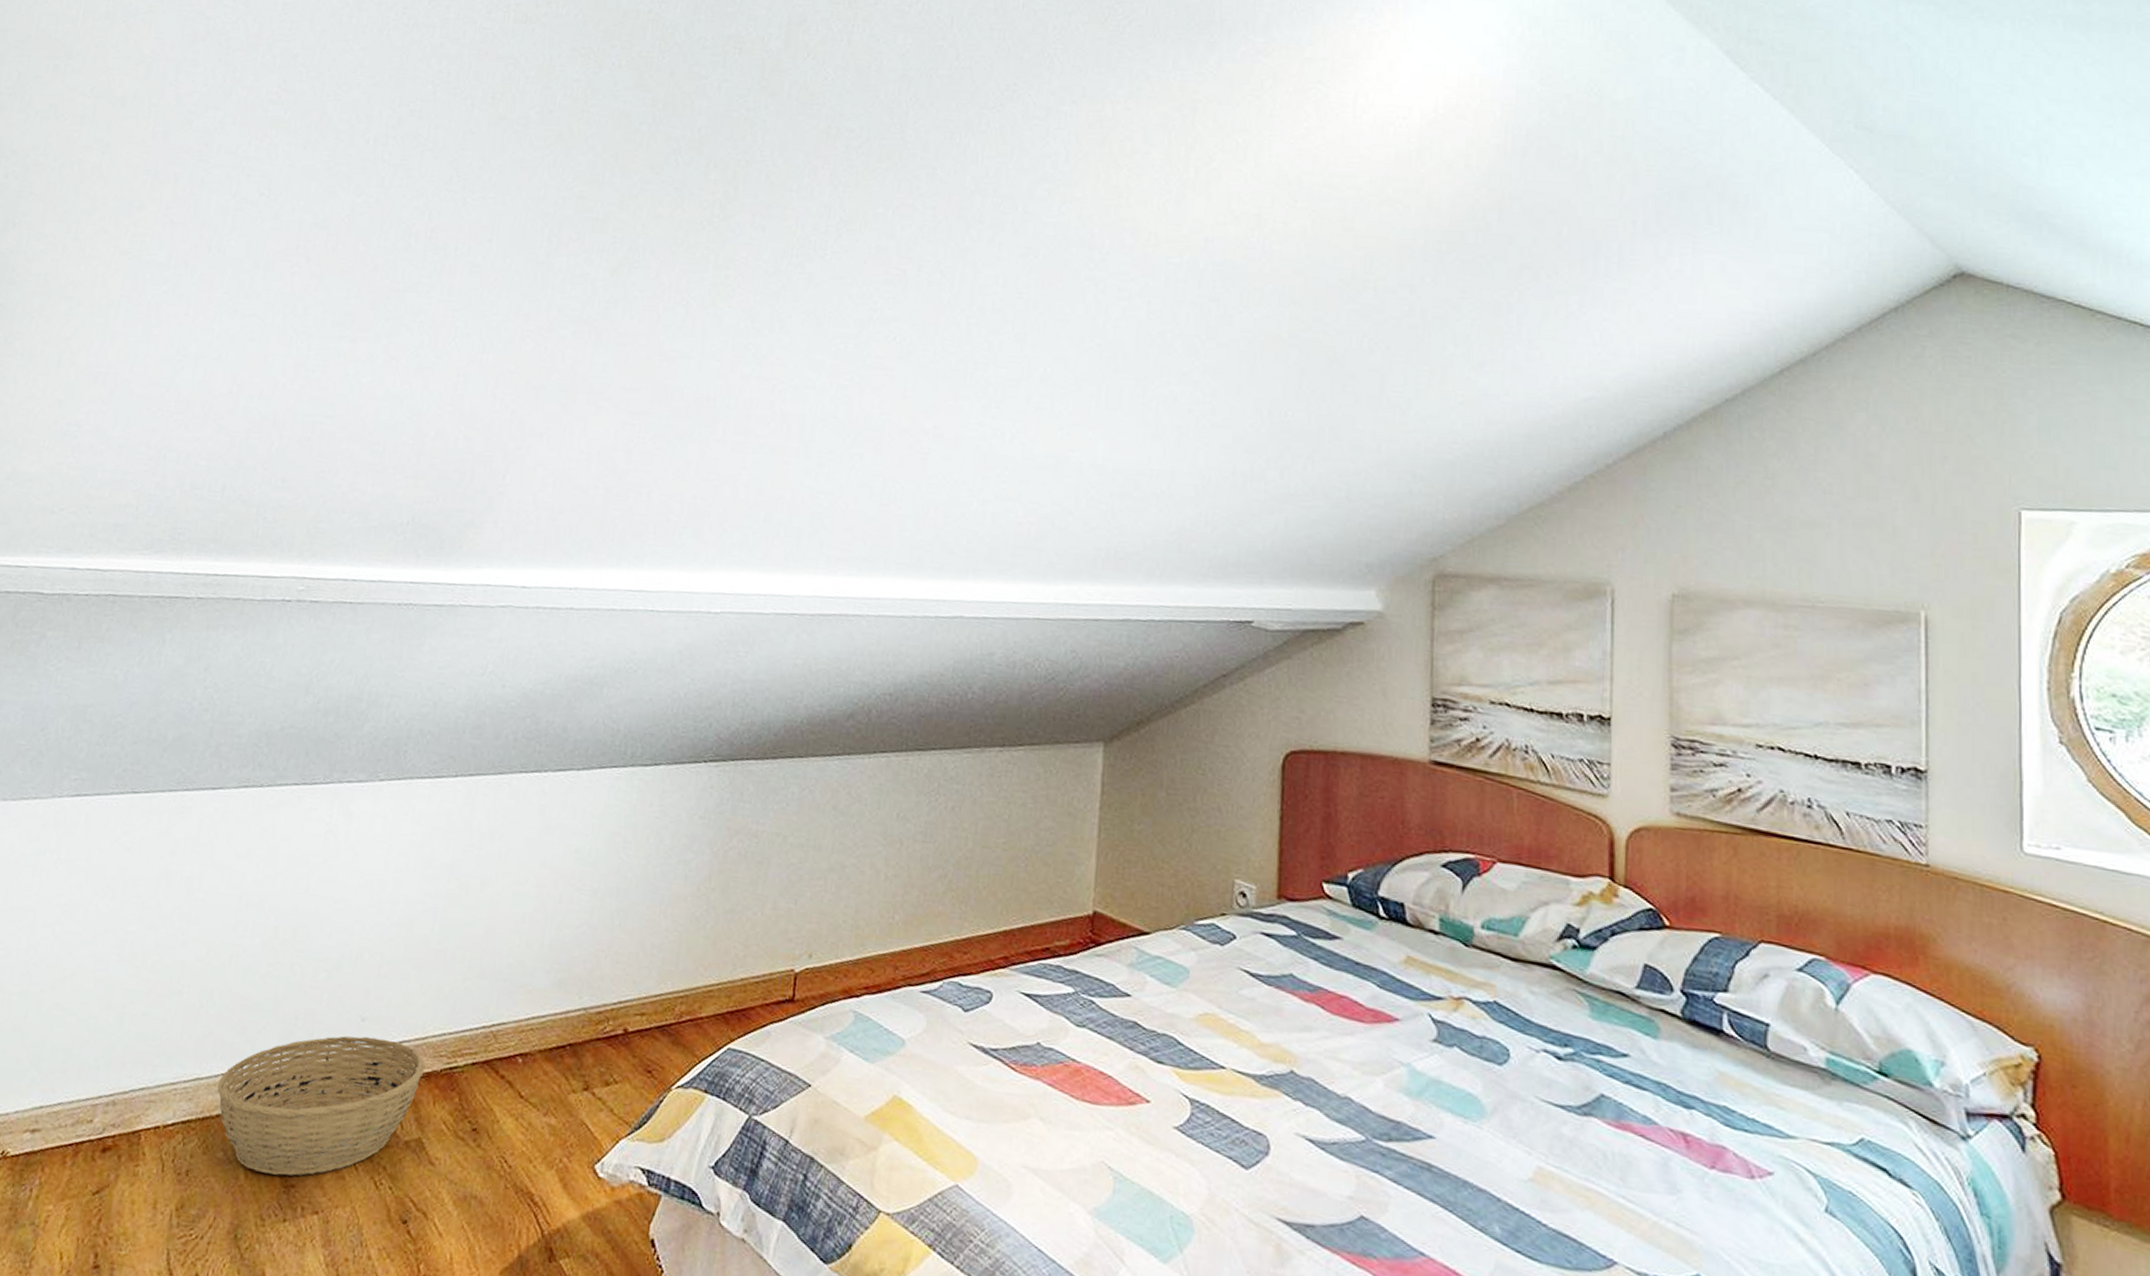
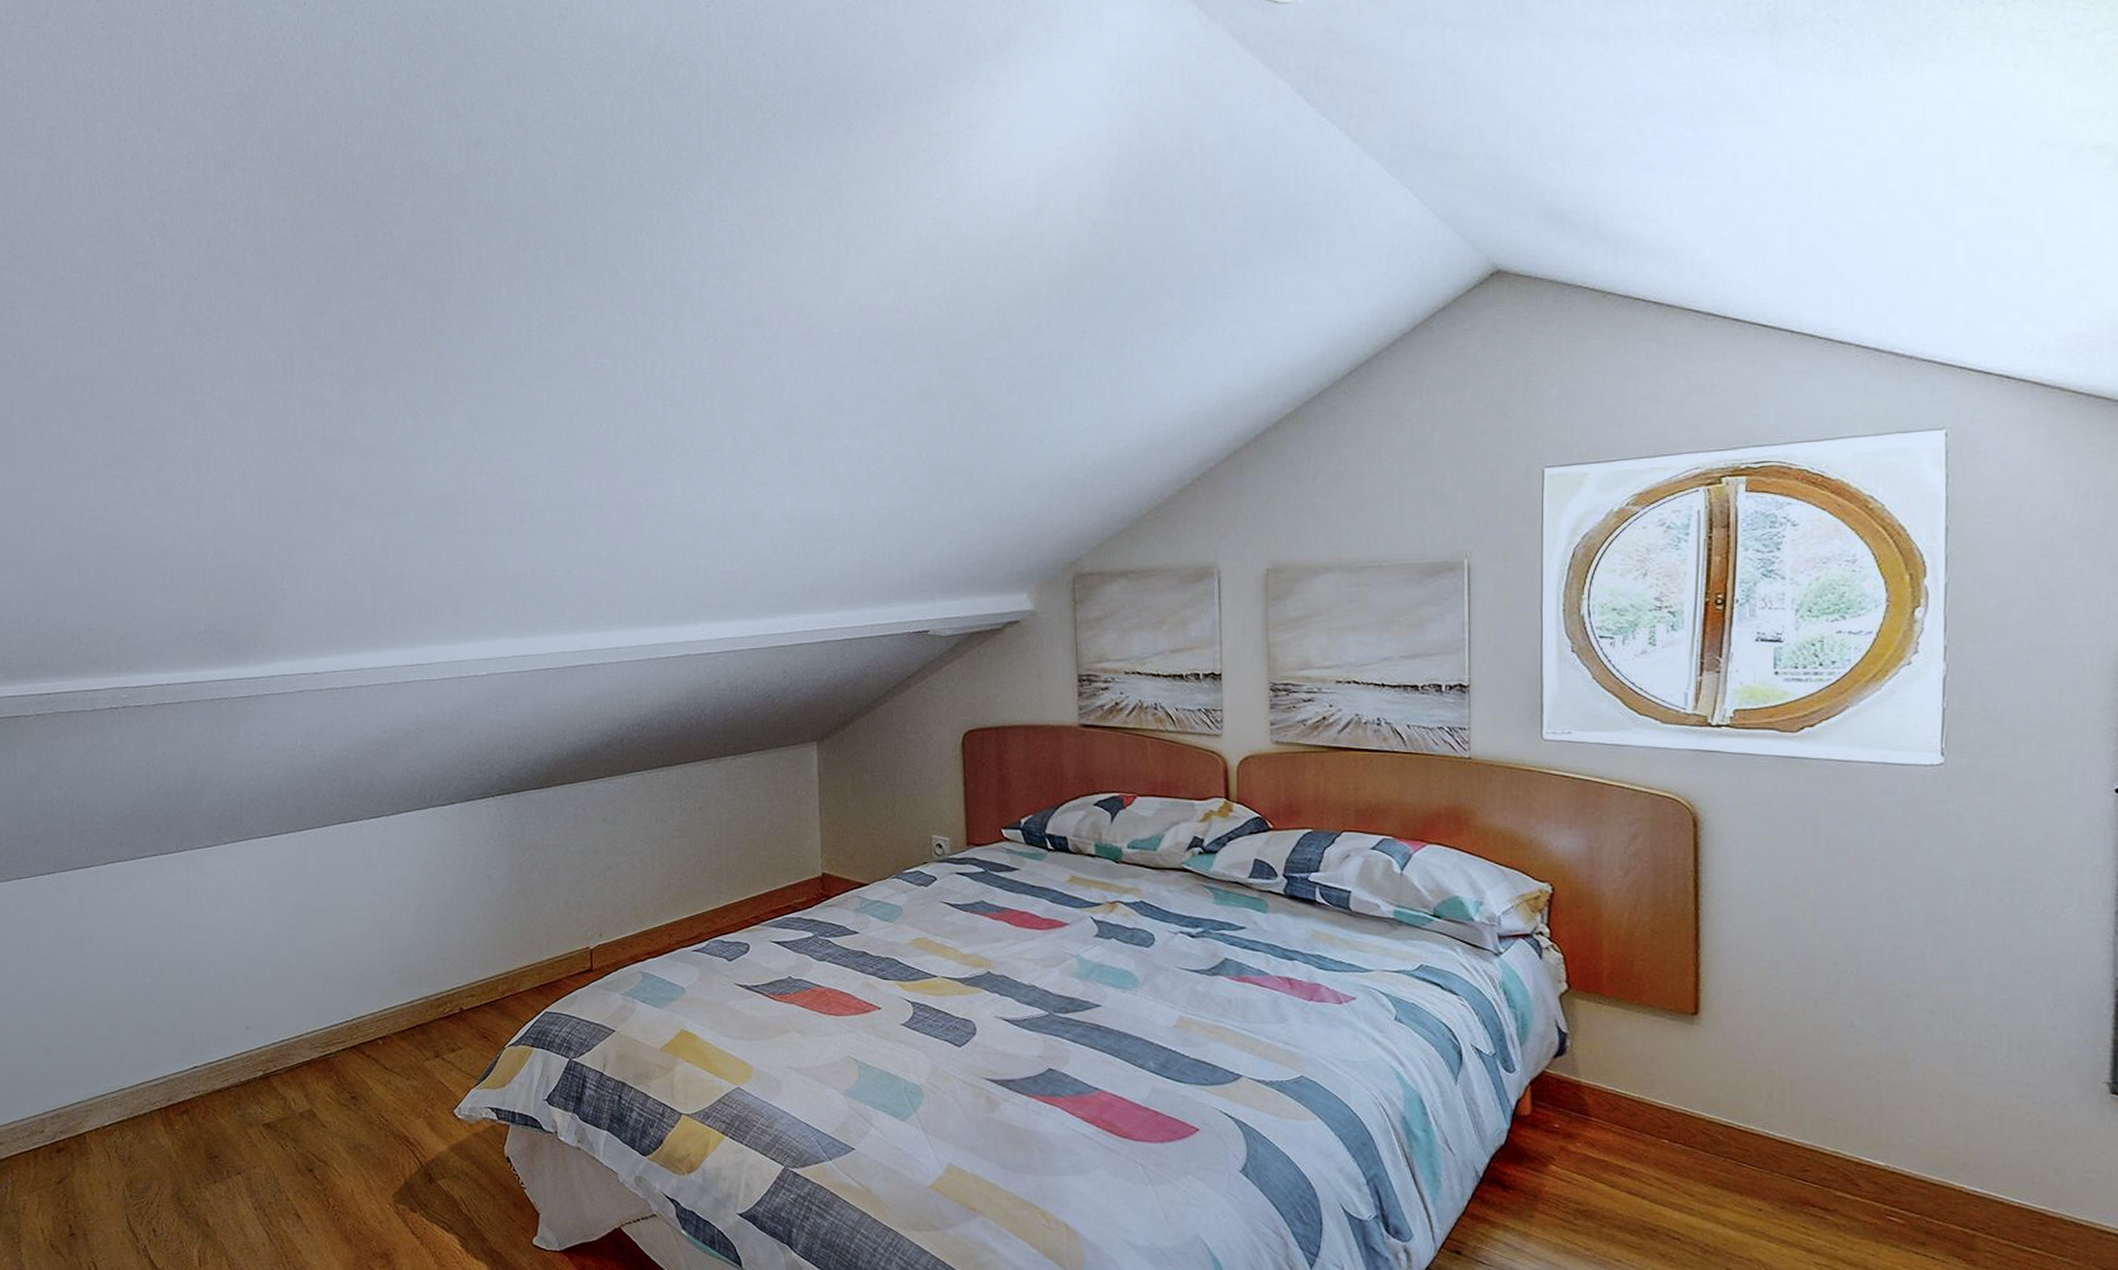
basket: present [217,1035,425,1176] -> none [140,1040,305,1150]

